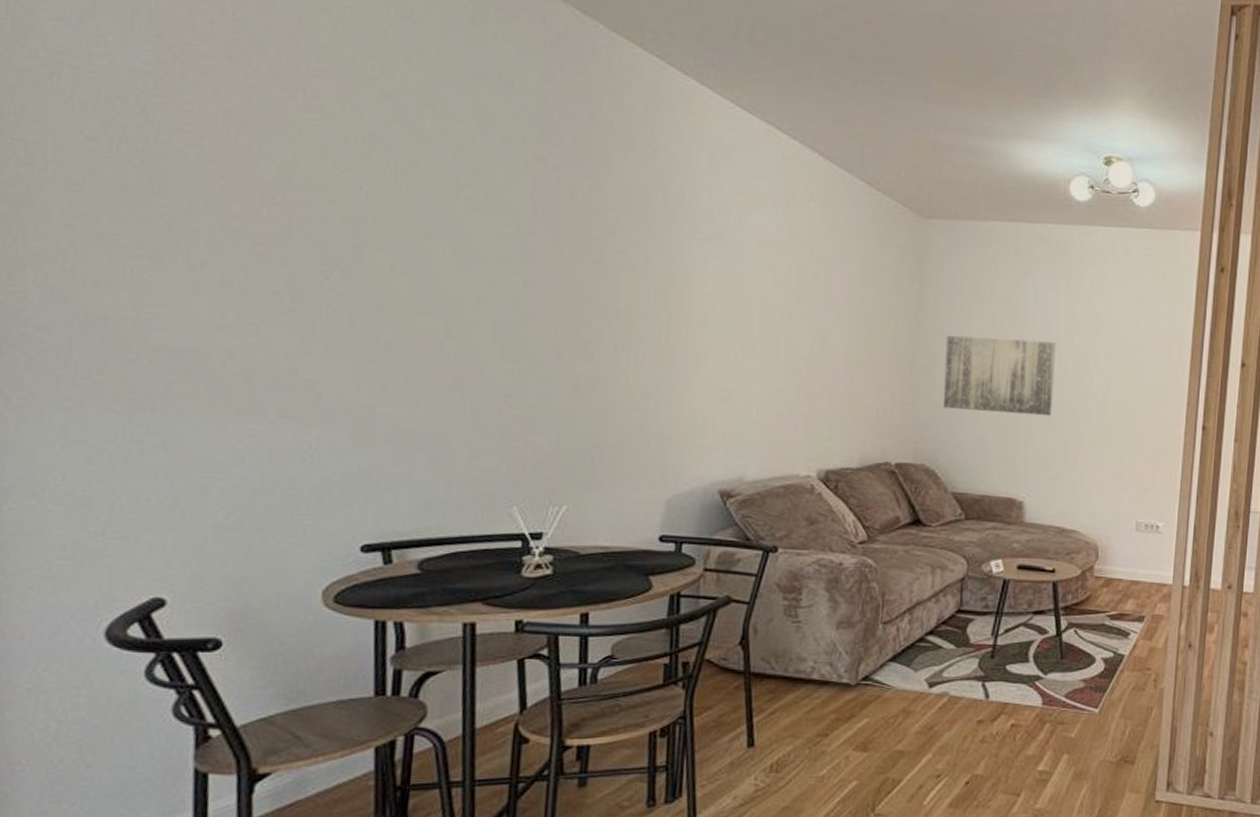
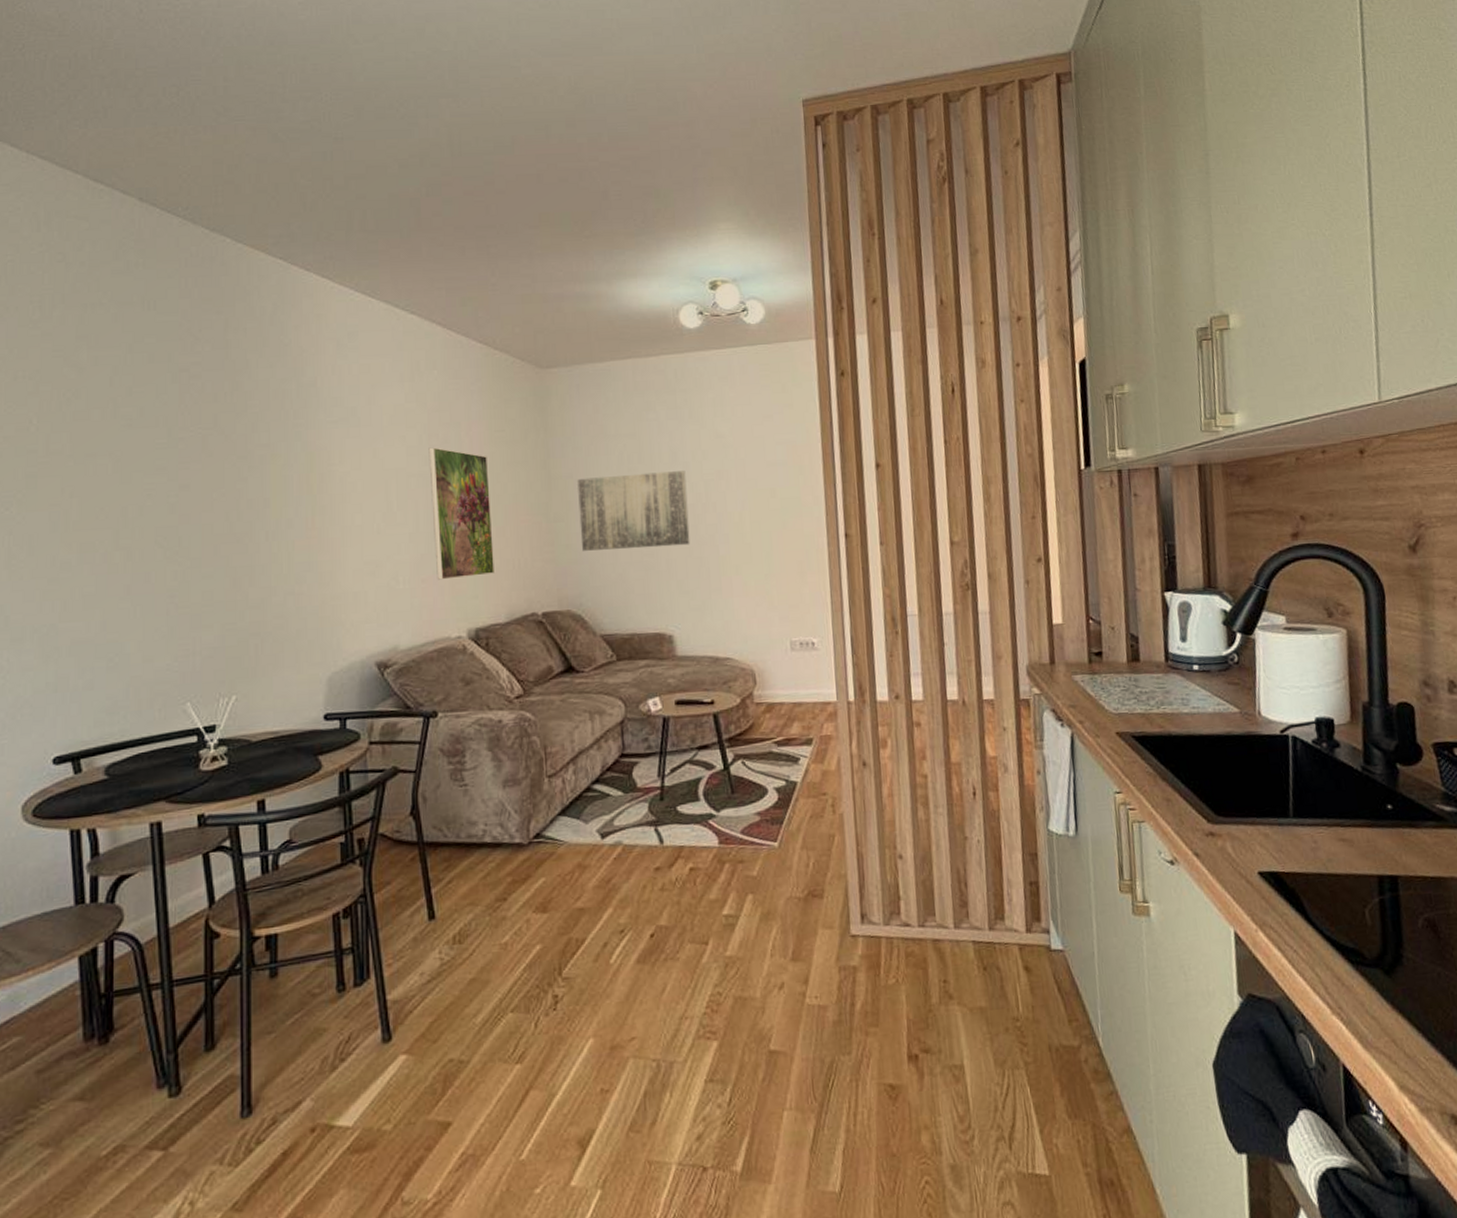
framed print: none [791,281,857,418] -> present [428,447,494,580]

